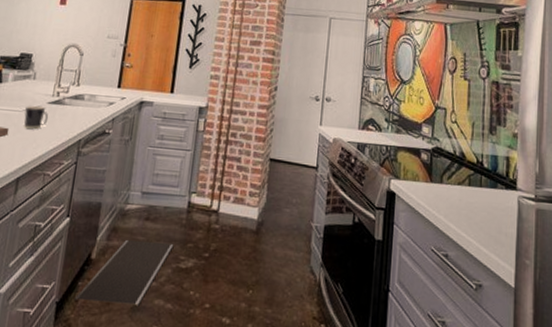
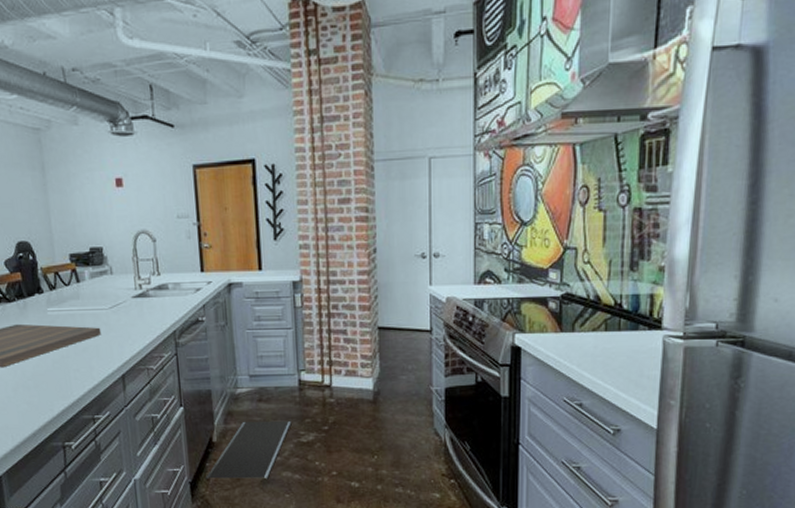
mug: present [24,105,49,129] -> none [111,301,137,327]

